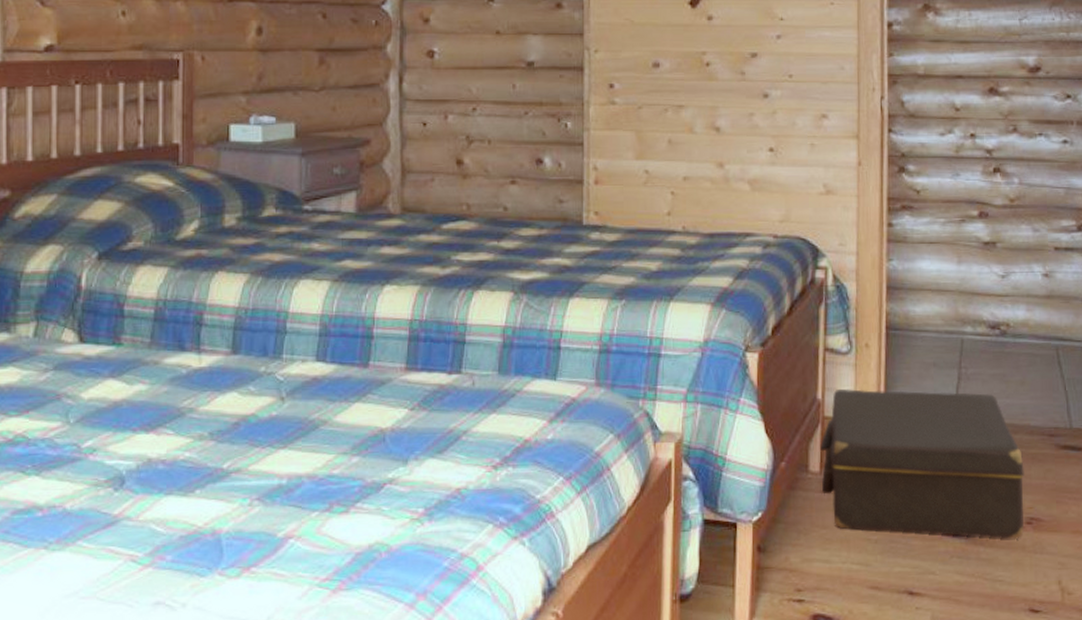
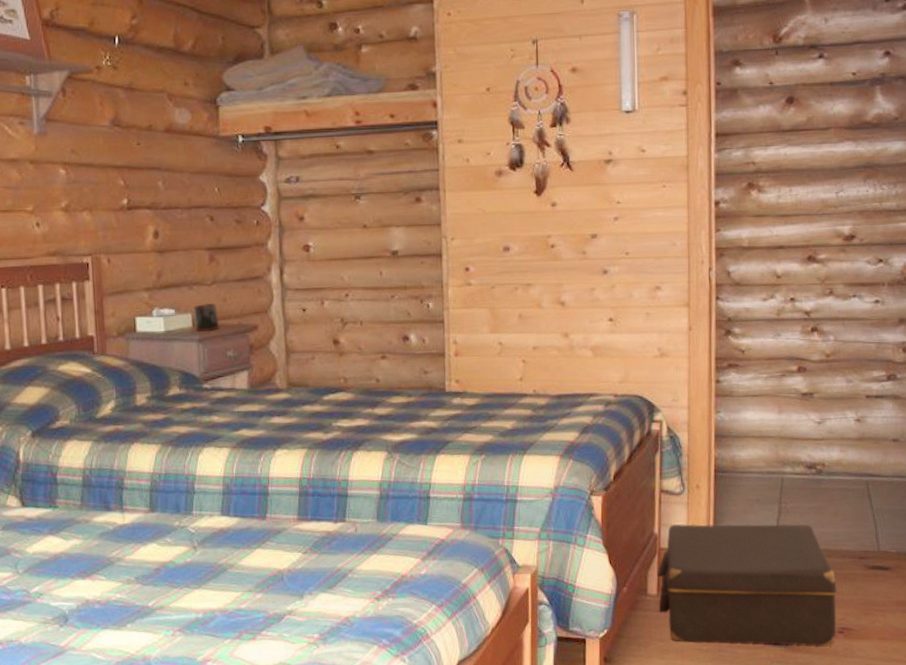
mug: none [296,112,325,144] -> present [193,303,219,331]

